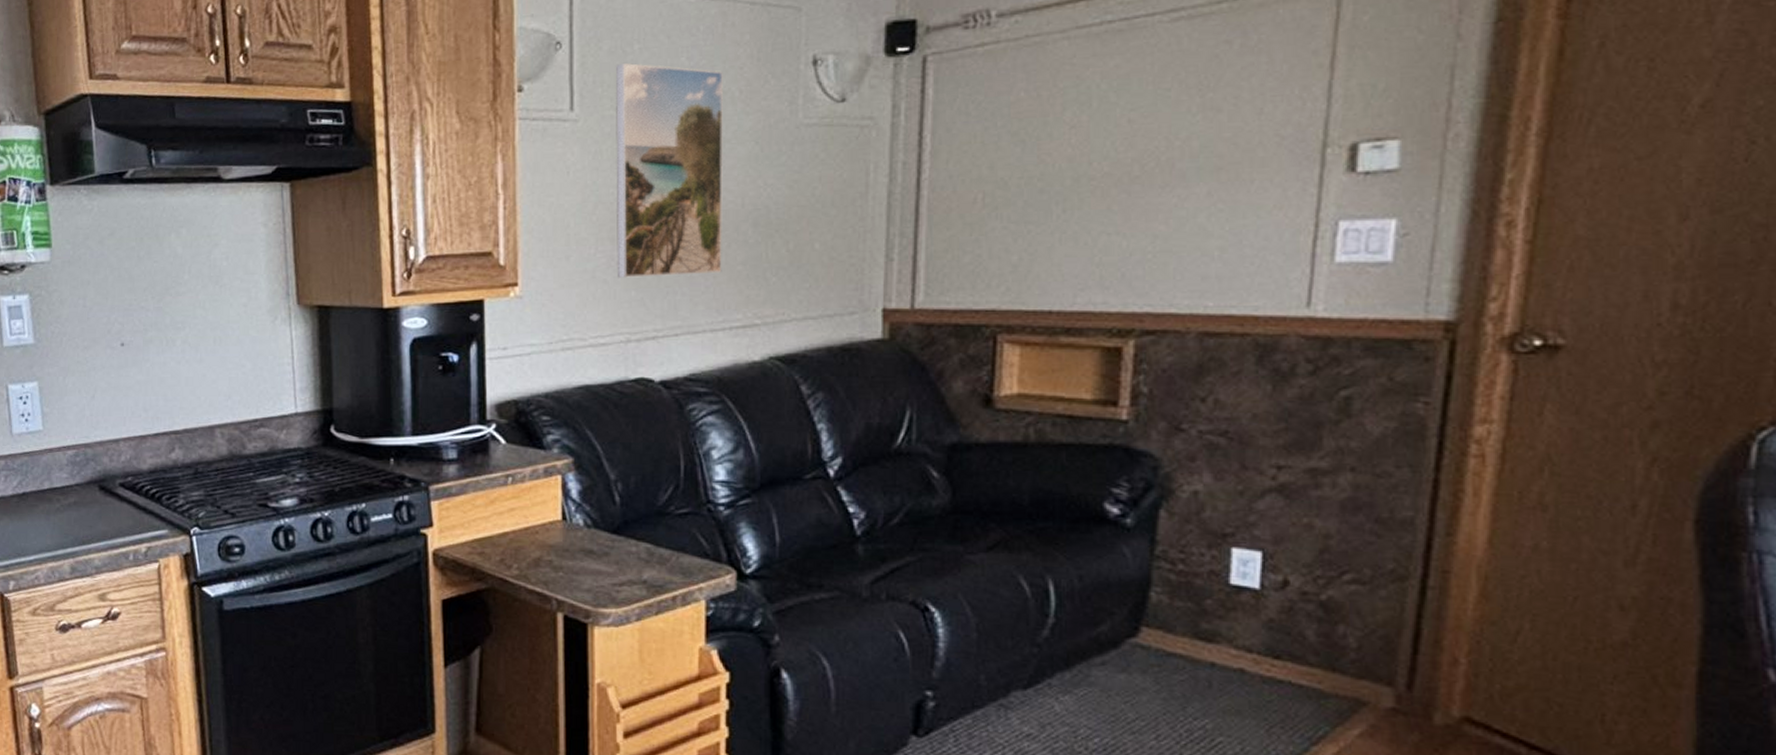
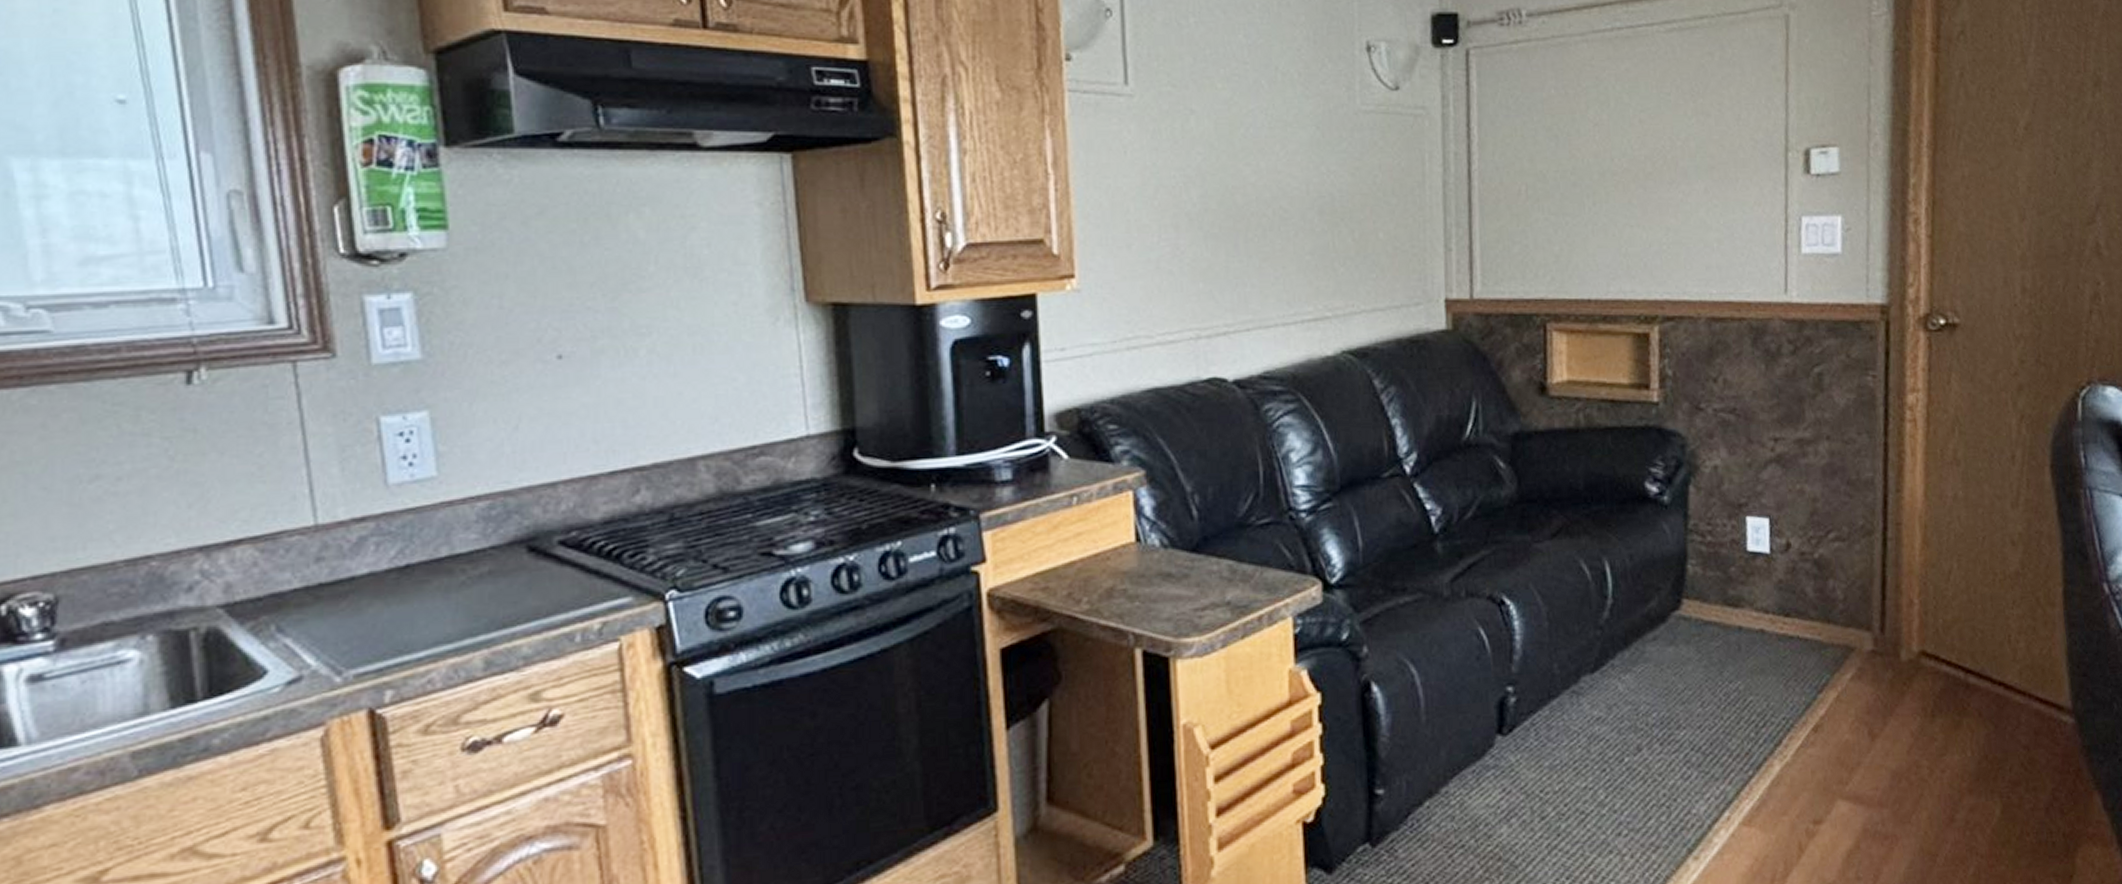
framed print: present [615,62,723,278] -> none [1171,36,1291,269]

